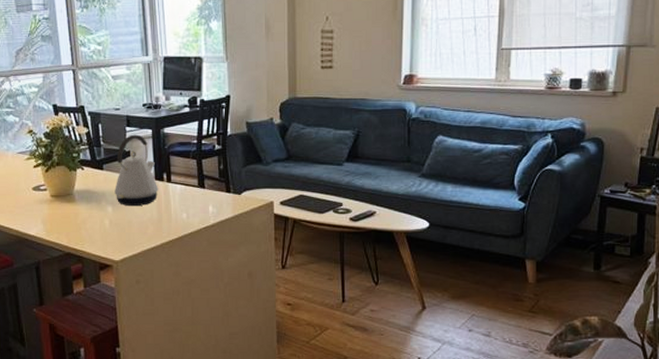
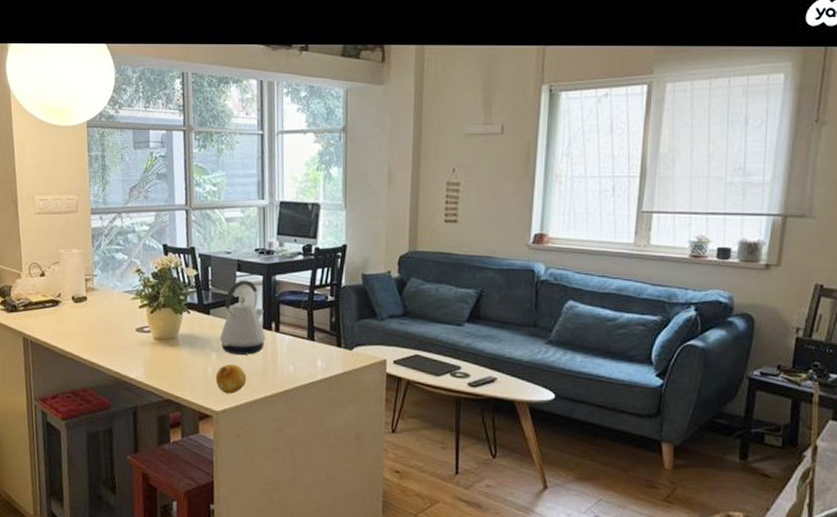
fruit: none [113,215,143,244] -> present [215,363,247,394]

